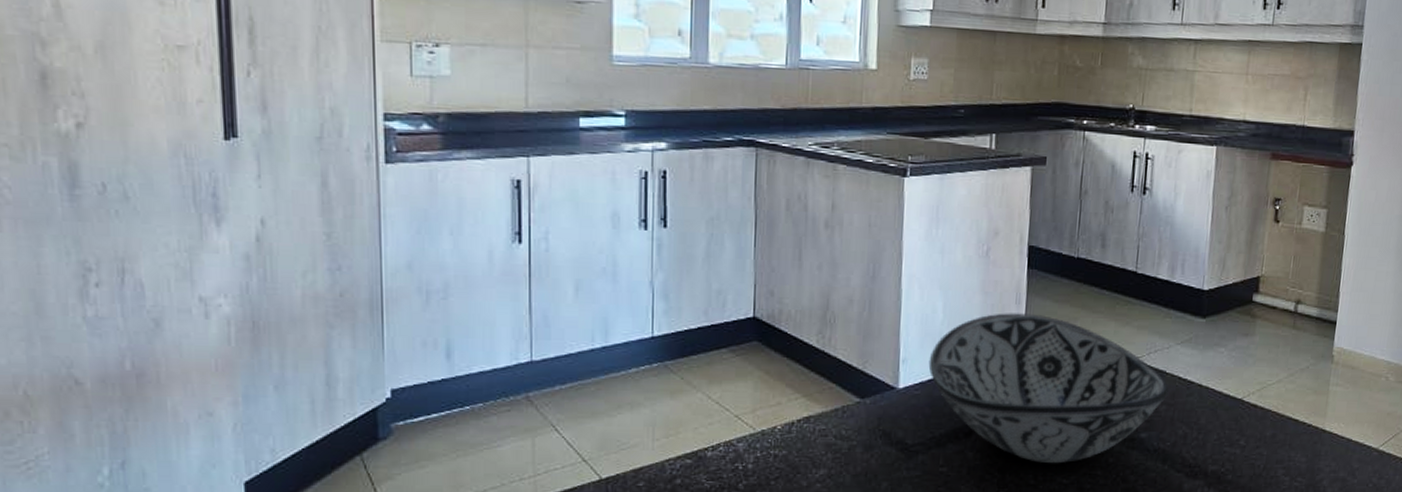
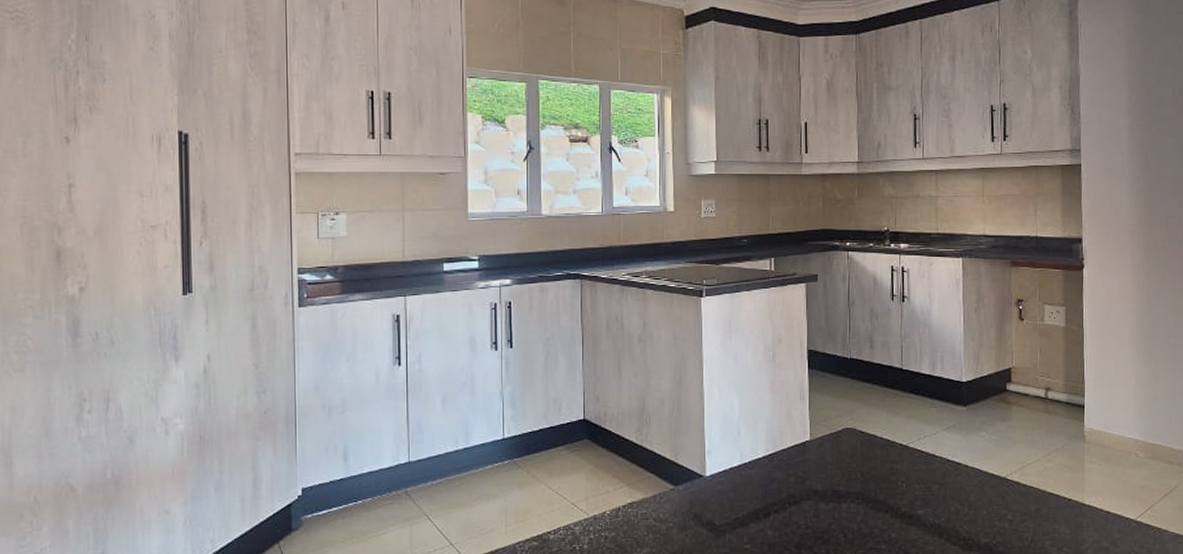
decorative bowl: present [928,313,1169,464] -> none [730,408,939,540]

